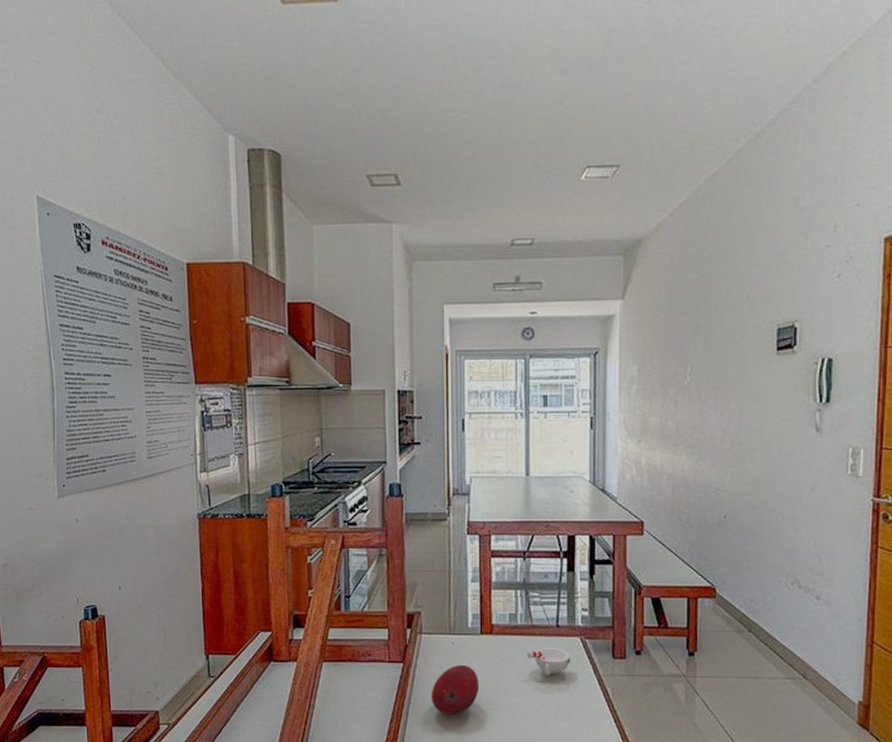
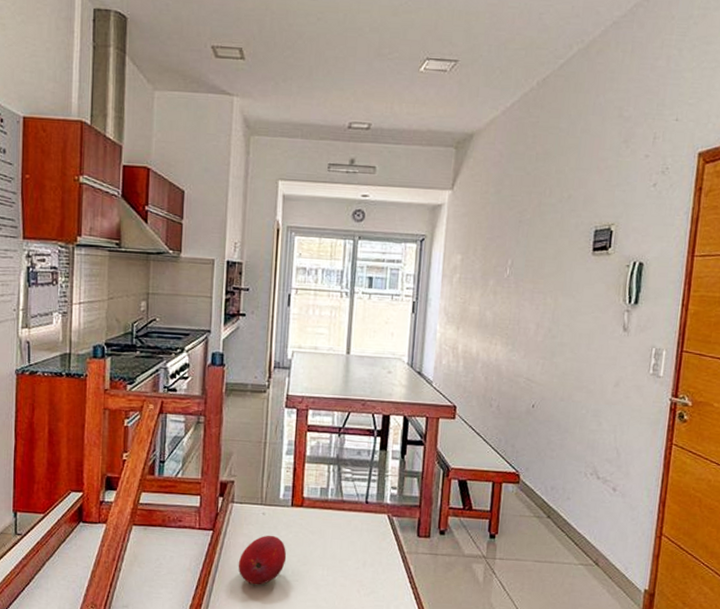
cup: present [527,648,571,676] -> none [335,523,378,550]

